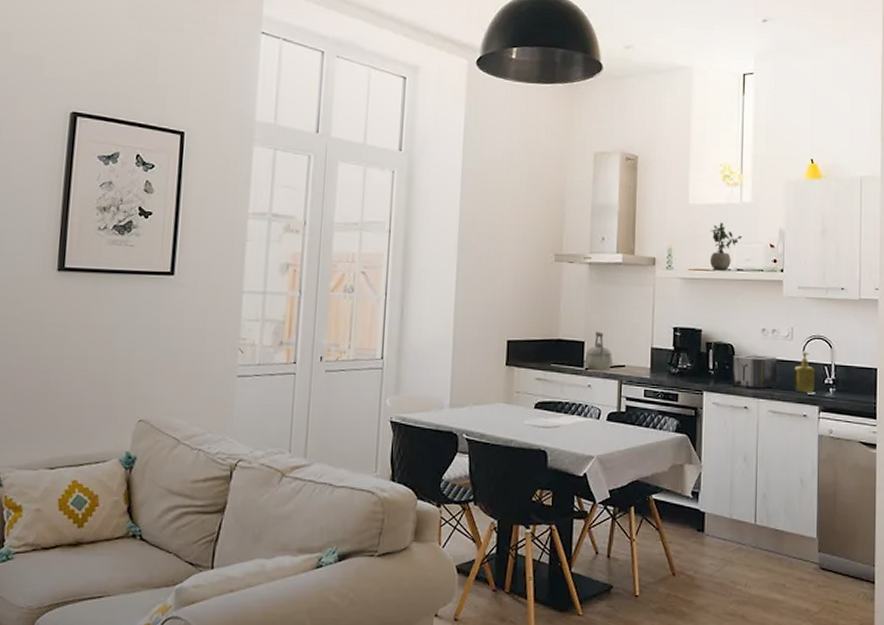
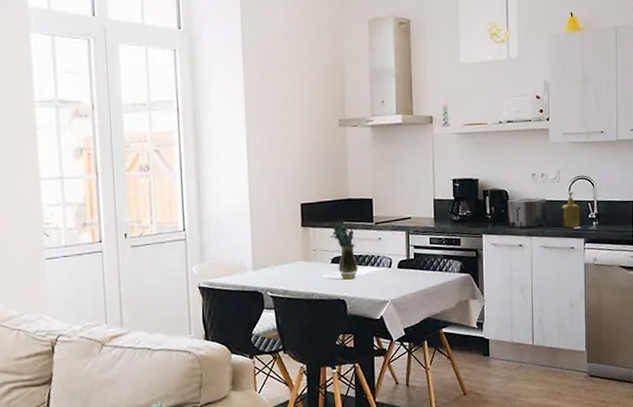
vase: none [538,364,564,429] -> present [332,222,358,280]
kettle: present [584,331,614,372] -> none [373,188,400,225]
potted plant: present [709,222,742,272] -> none [481,78,510,125]

